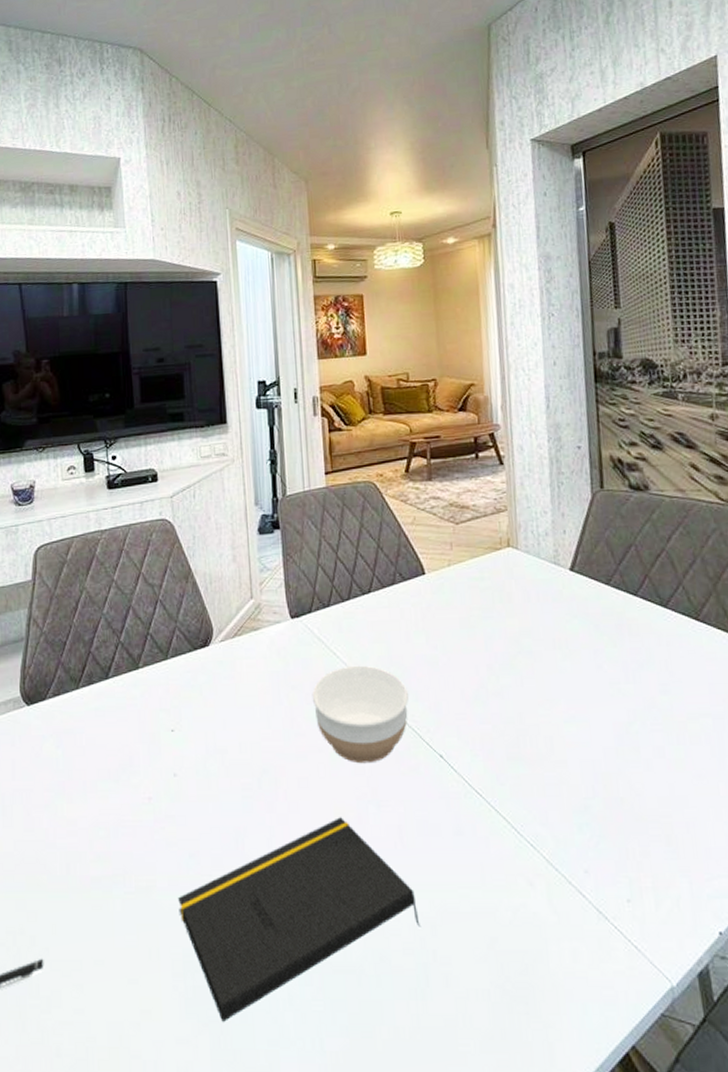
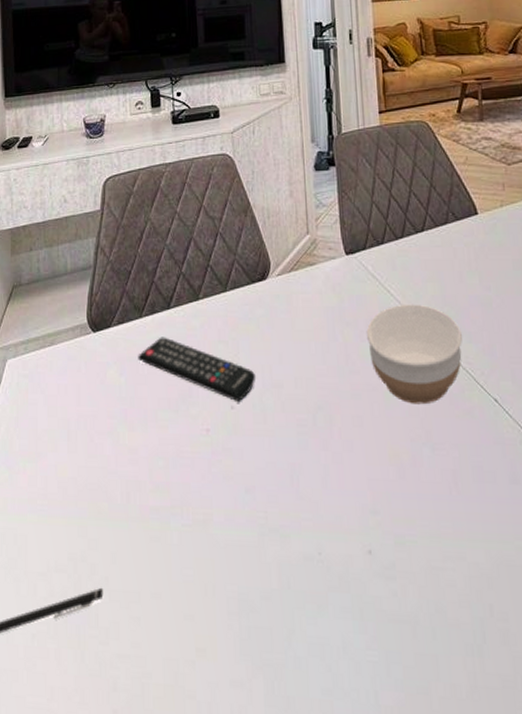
remote control: none [75,707,200,770] -> present [138,337,256,403]
notepad: present [178,817,422,1022] -> none [234,459,478,666]

